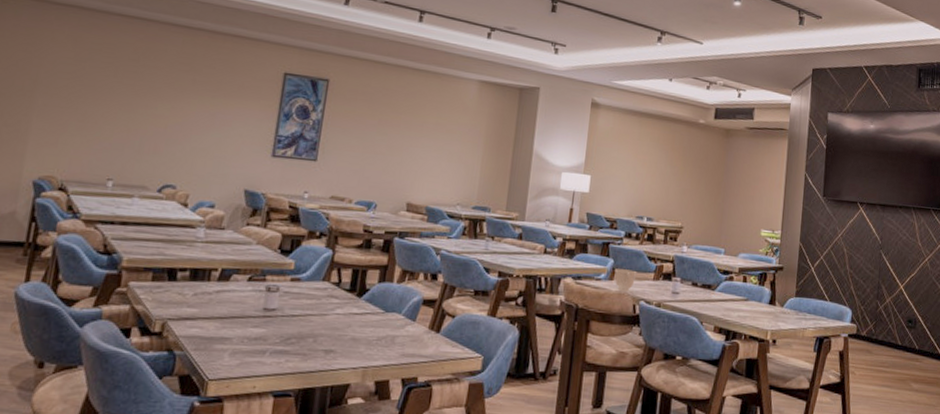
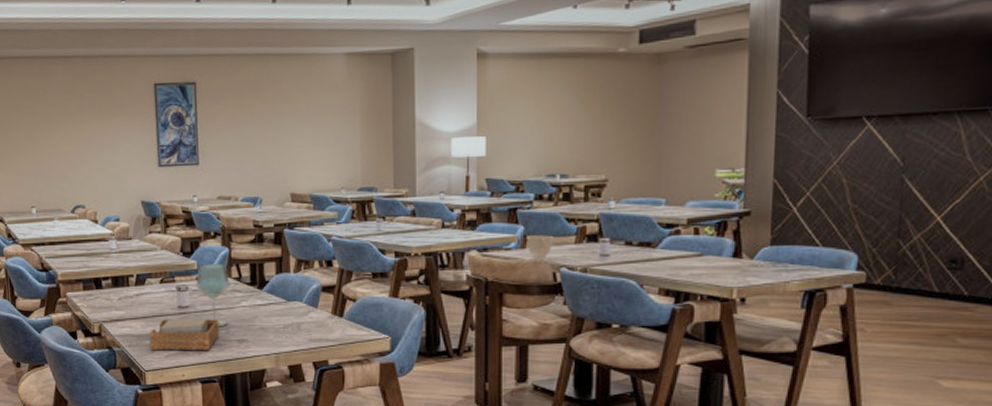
napkin holder: none [219,321,308,361] -> present [149,318,220,351]
wine glass: none [289,265,328,335] -> present [196,264,230,327]

